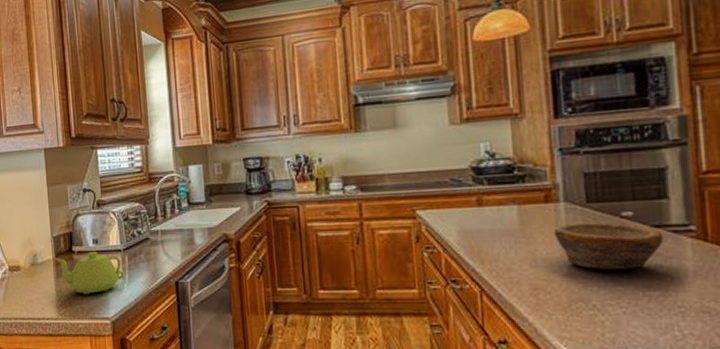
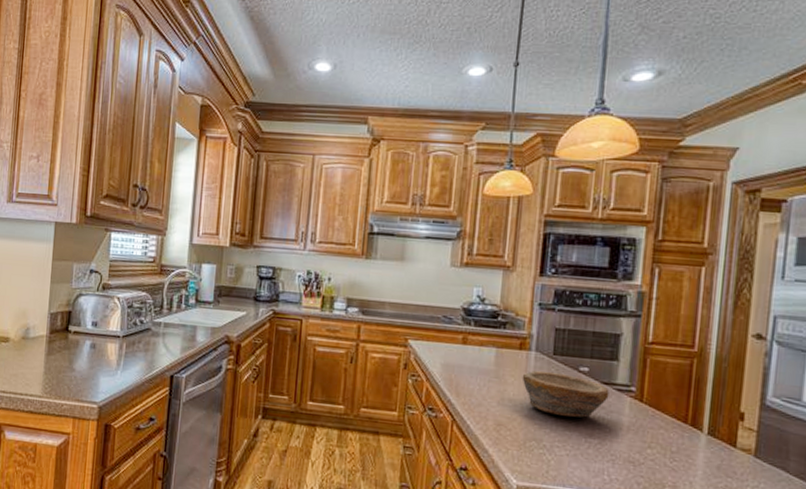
teapot: present [55,251,124,295] -> none [48,333,119,377]

